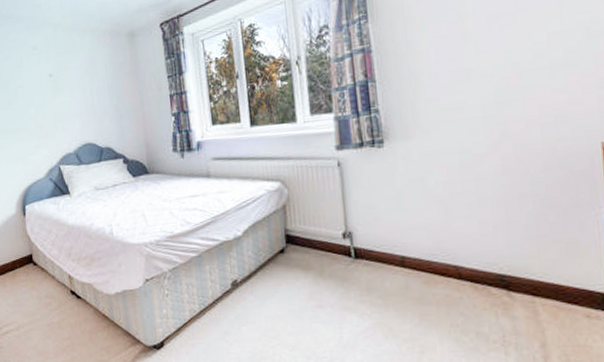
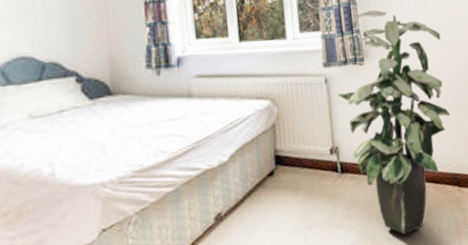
indoor plant: none [351,86,499,332] -> present [337,10,451,235]

